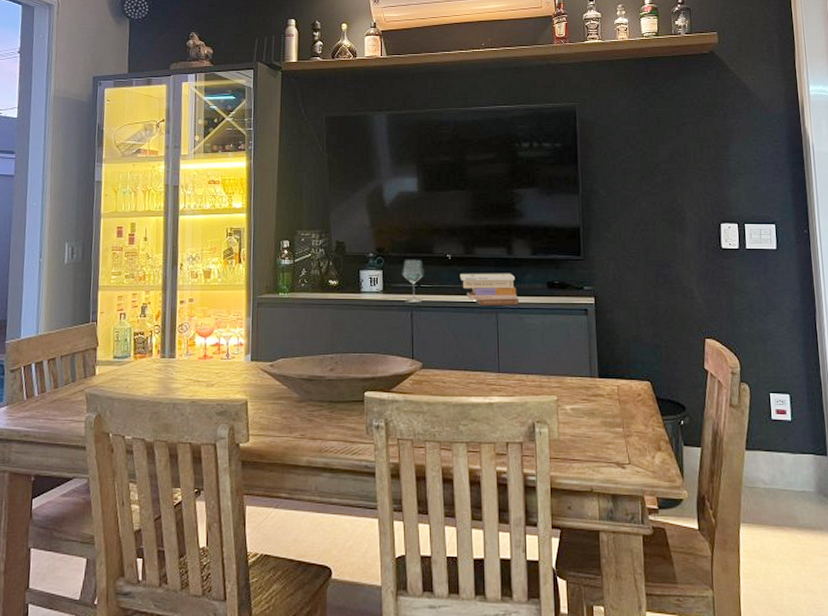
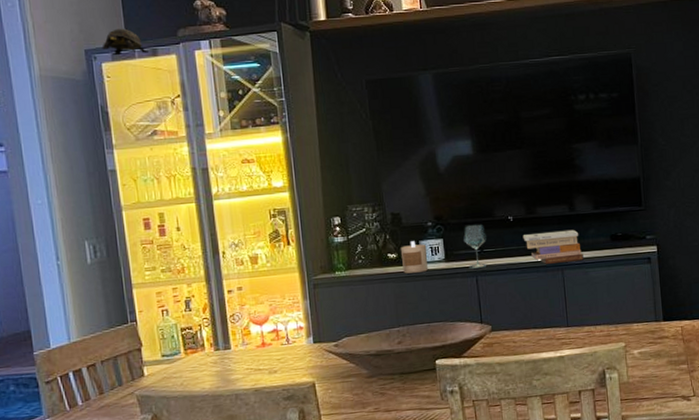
decorative figurine: none [107,60,144,83] -> present [102,28,148,56]
candle: none [341,270,367,301] -> present [400,241,428,274]

